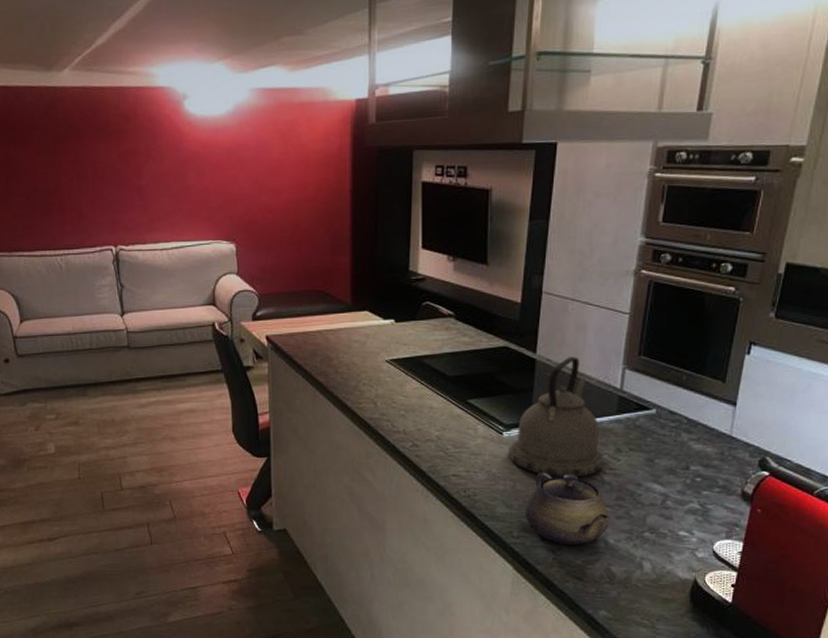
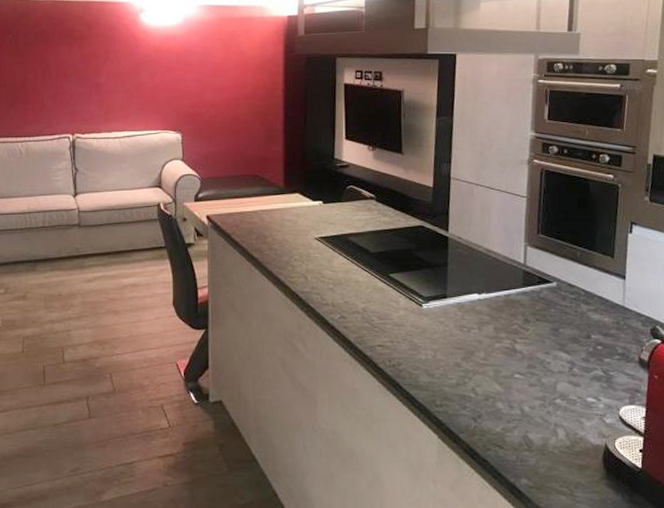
kettle: present [509,357,605,477] -> none [428,235,515,347]
teapot: present [525,472,610,545] -> none [446,342,524,413]

